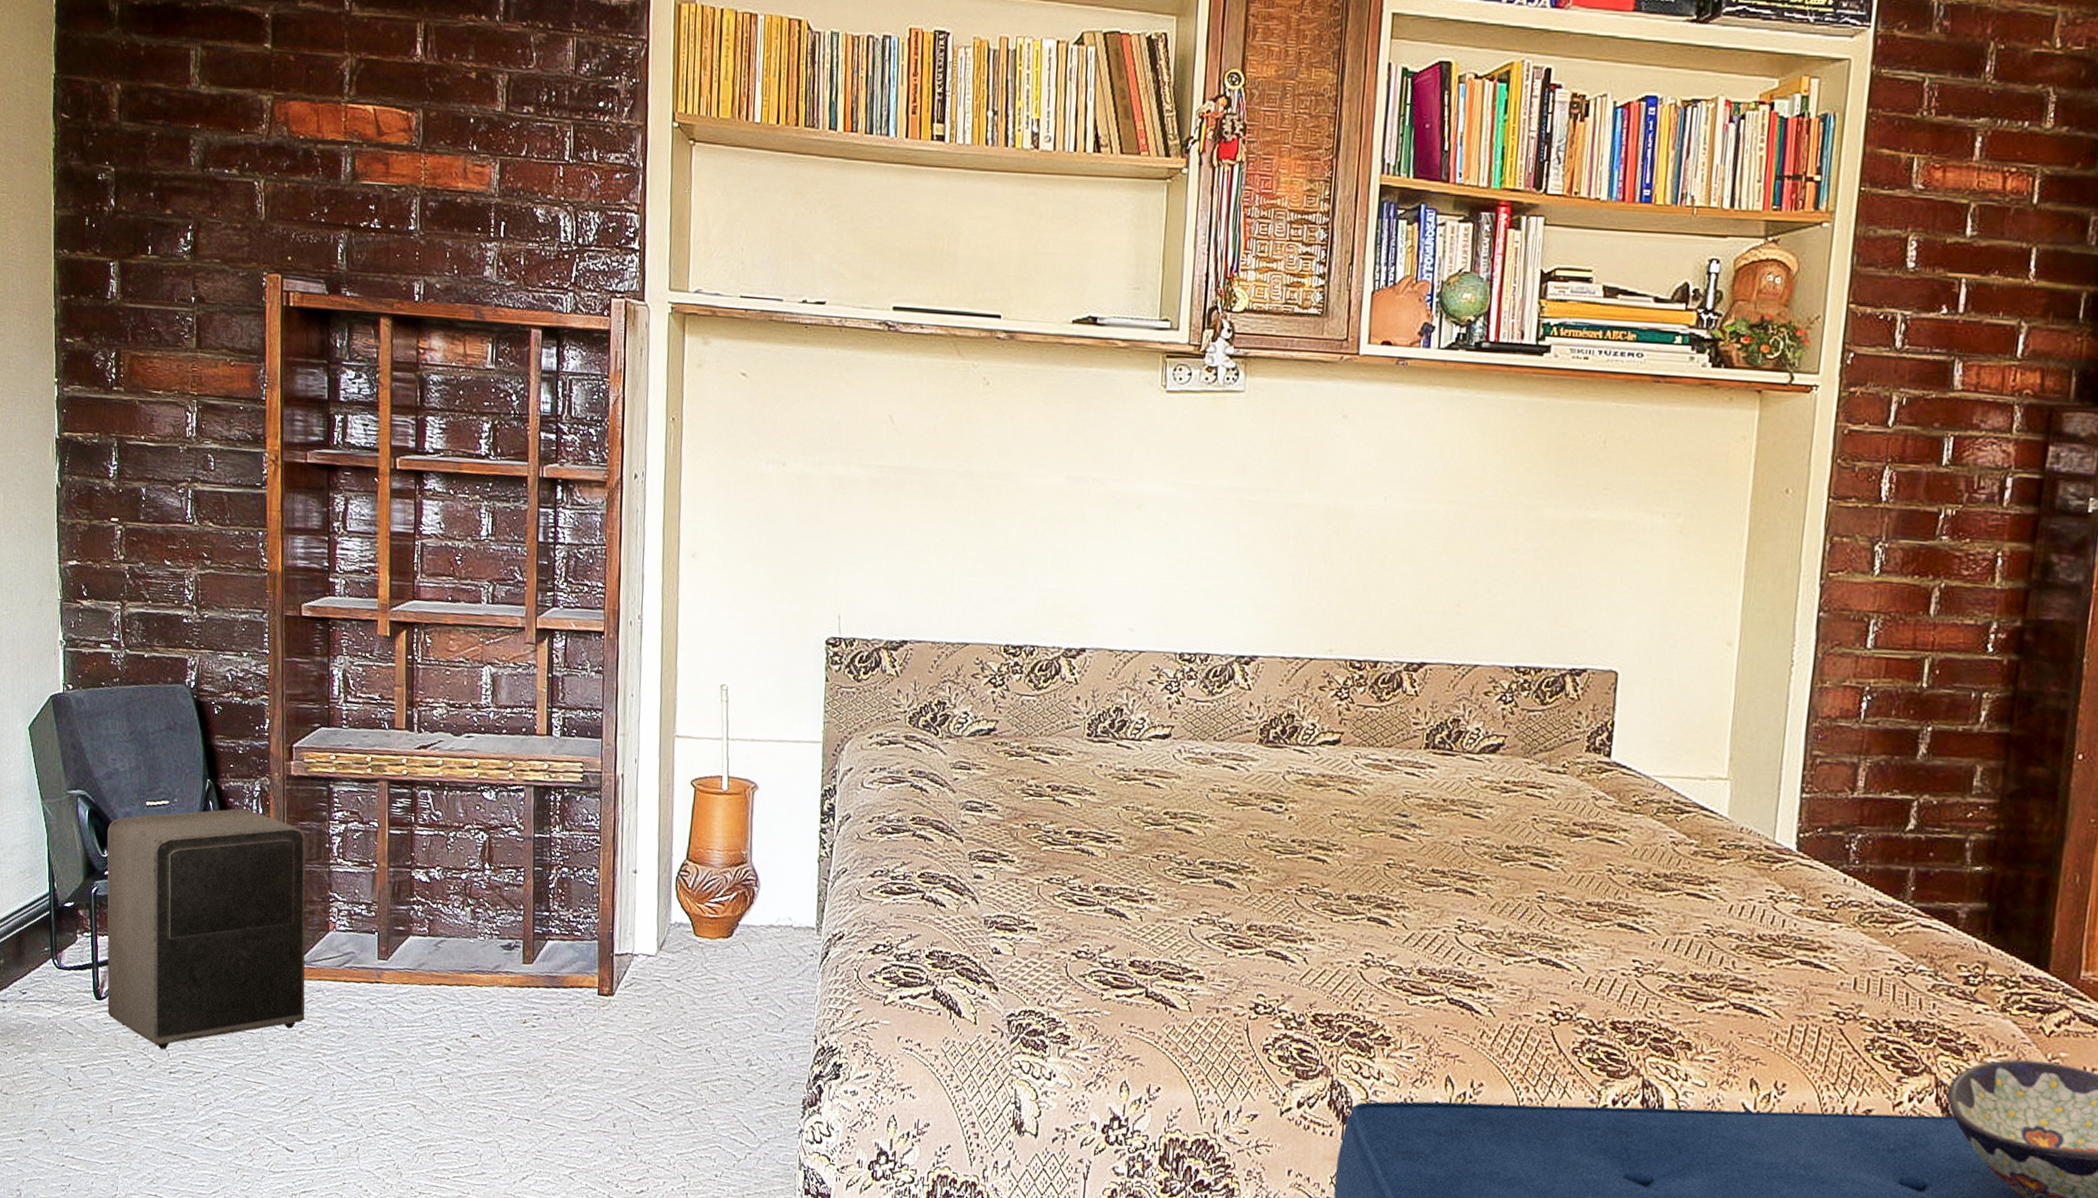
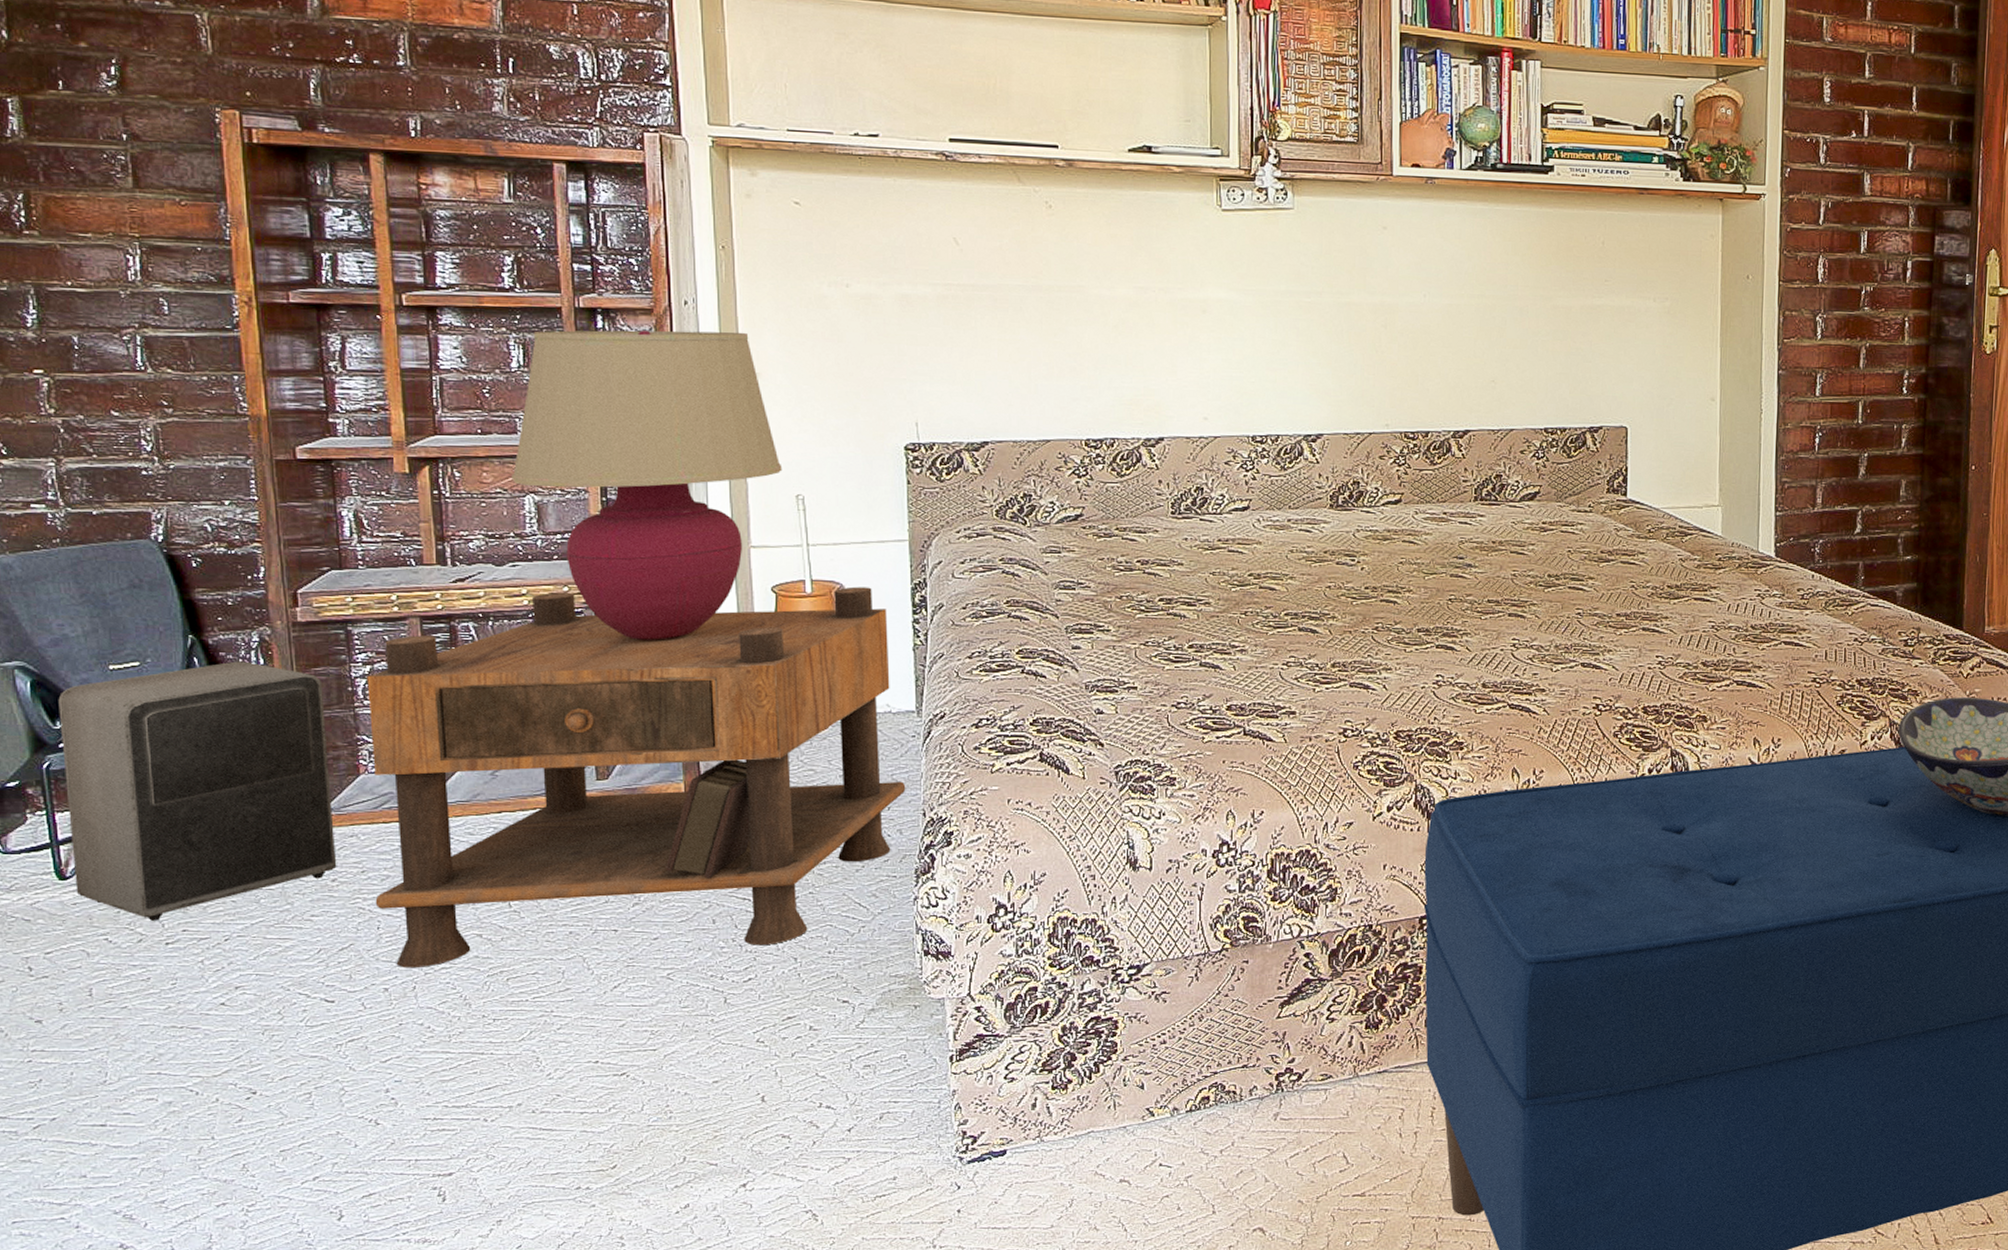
nightstand: none [332,767,801,1158] -> present [367,586,906,968]
table lamp: none [473,499,710,826] -> present [511,330,783,640]

